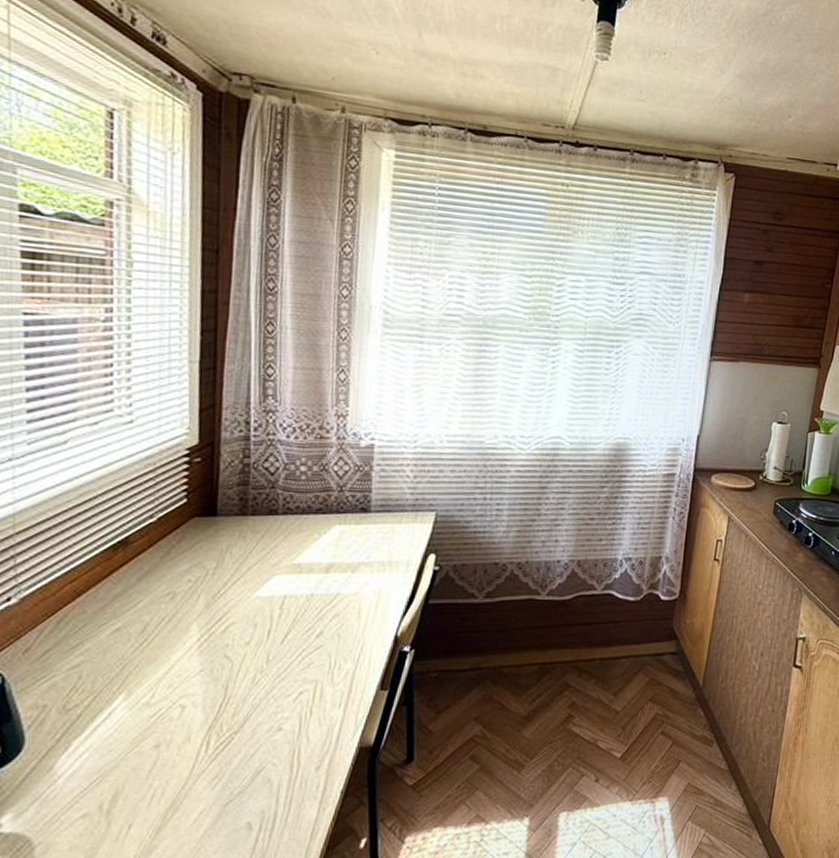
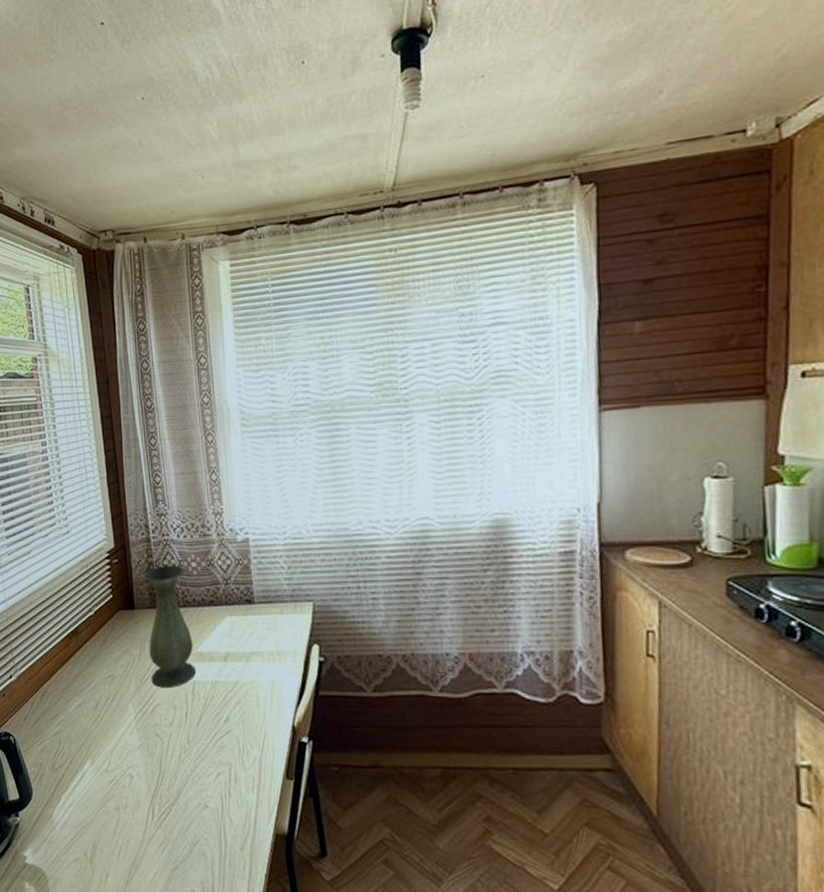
vase: none [227,467,290,605] -> present [144,565,196,689]

